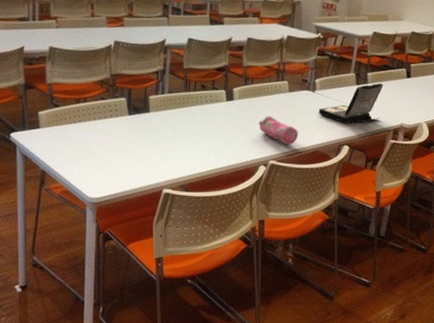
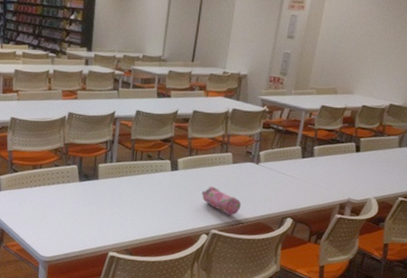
laptop: present [319,83,384,123] -> none [262,156,331,197]

